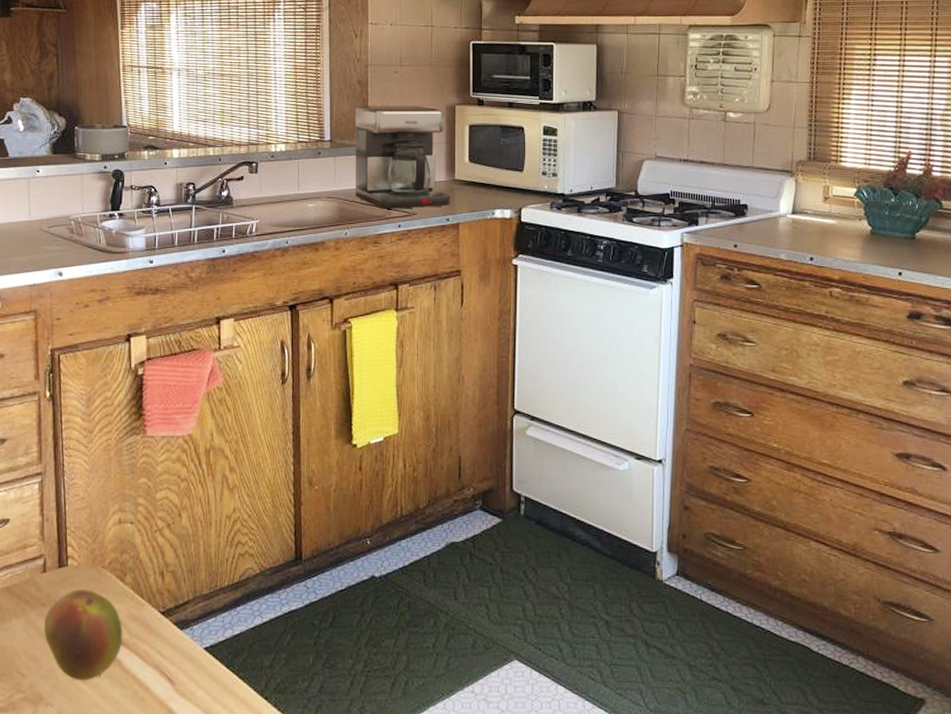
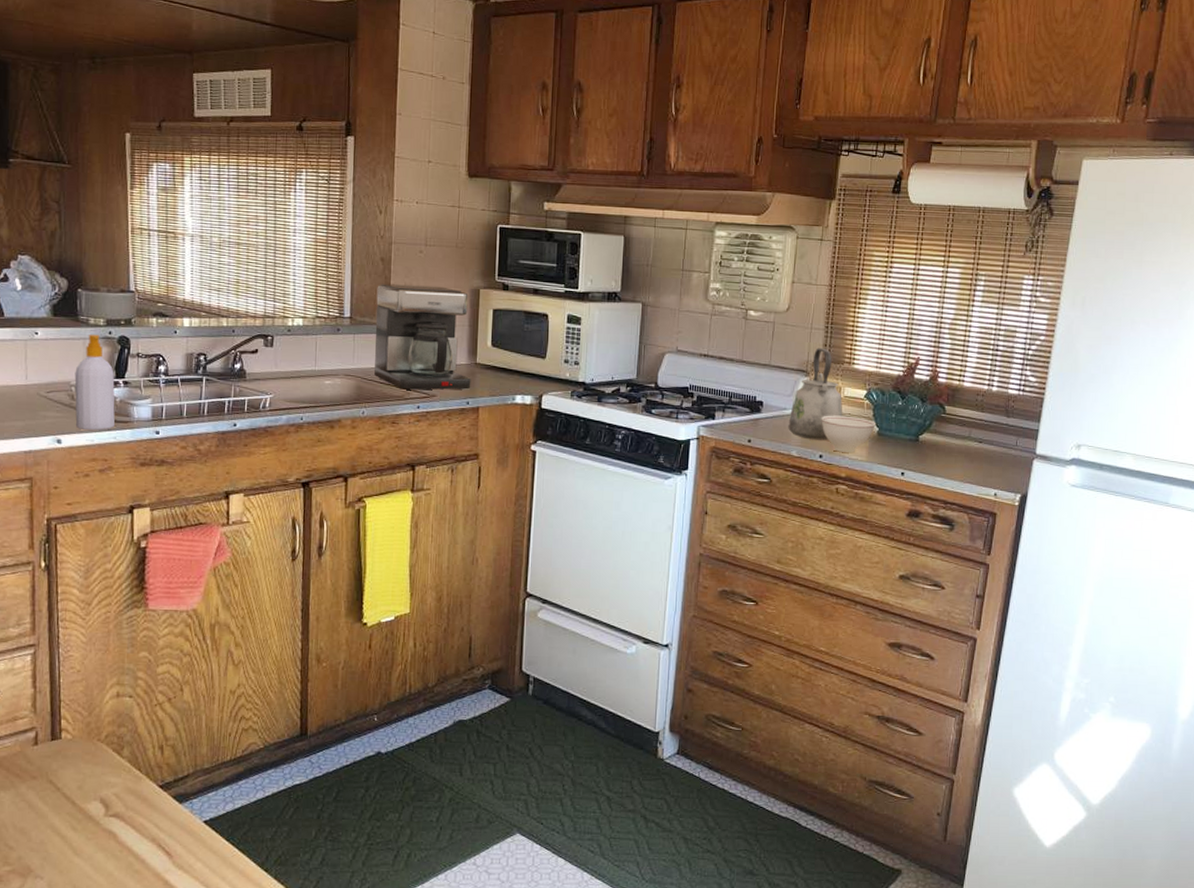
fruit: present [43,589,123,681] -> none [34,762,119,853]
soap bottle: none [73,170,111,263] -> present [74,335,115,431]
kettle: none [775,147,833,242] -> present [788,348,843,441]
bowl: none [810,215,868,255] -> present [821,415,875,454]

